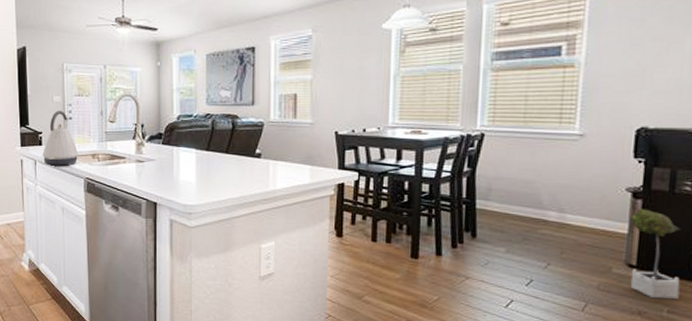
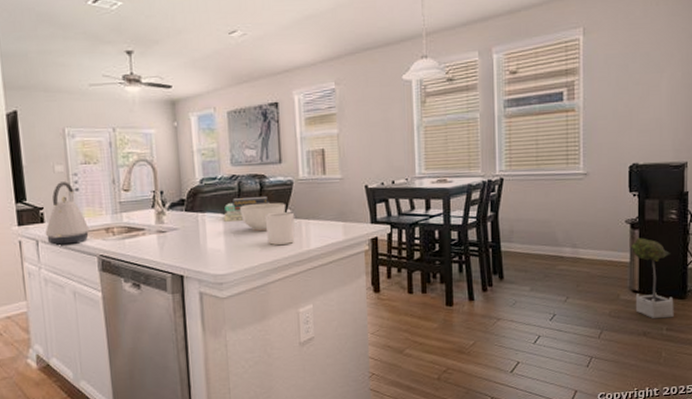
books: none [197,136,240,157] -> present [224,197,269,222]
bowl: none [212,141,256,167] -> present [240,202,286,231]
mug: none [234,152,263,183] -> present [264,212,295,246]

